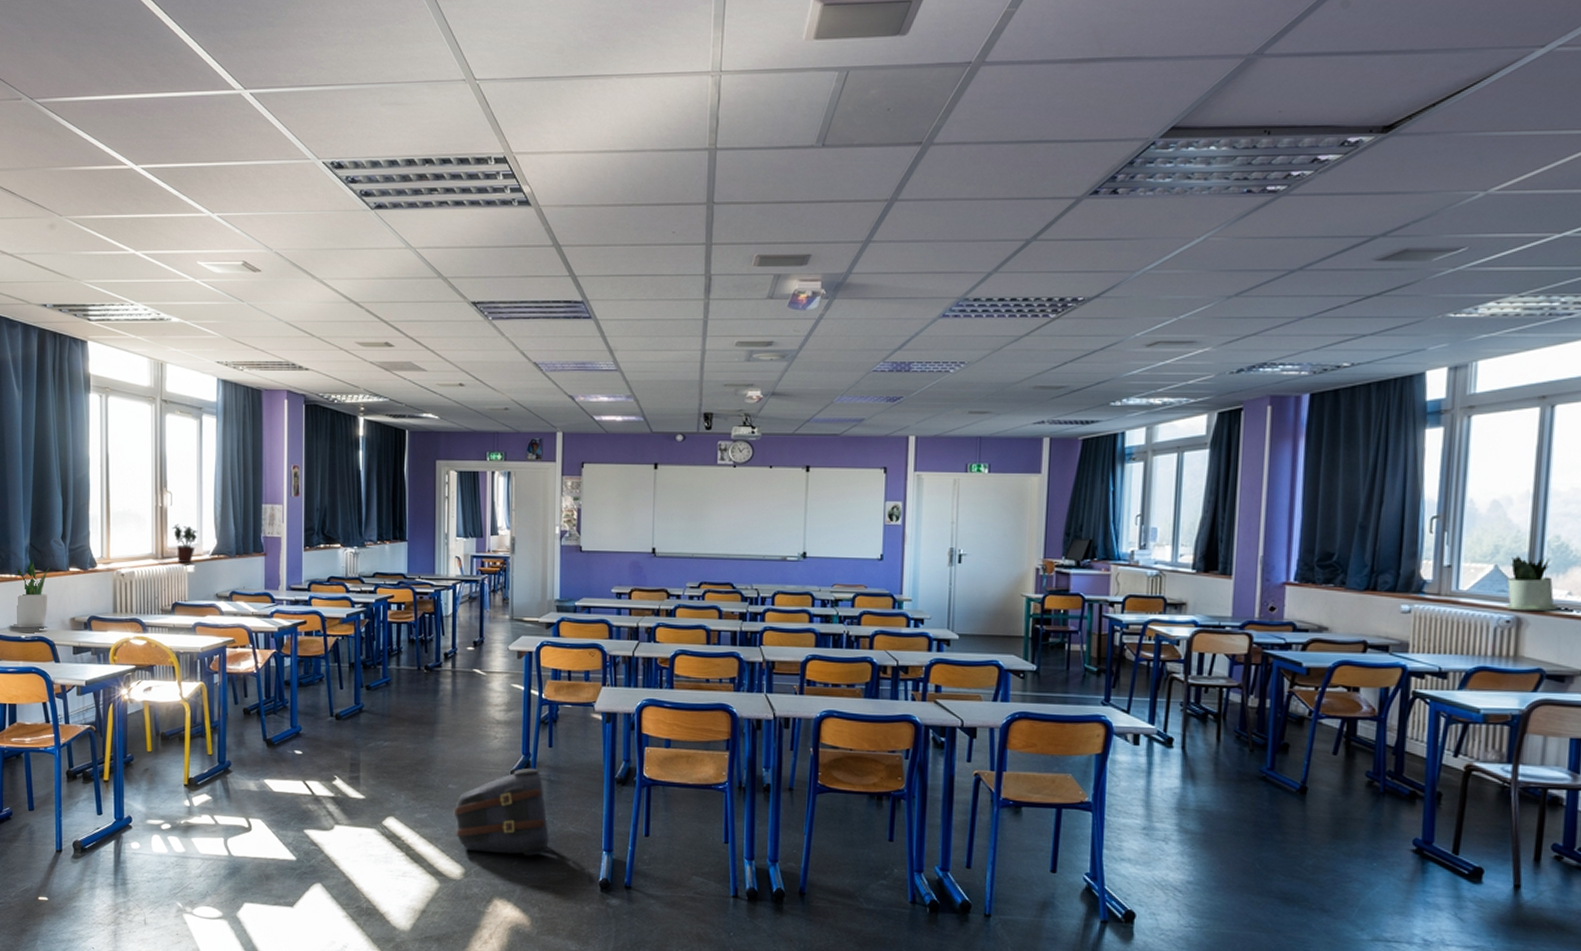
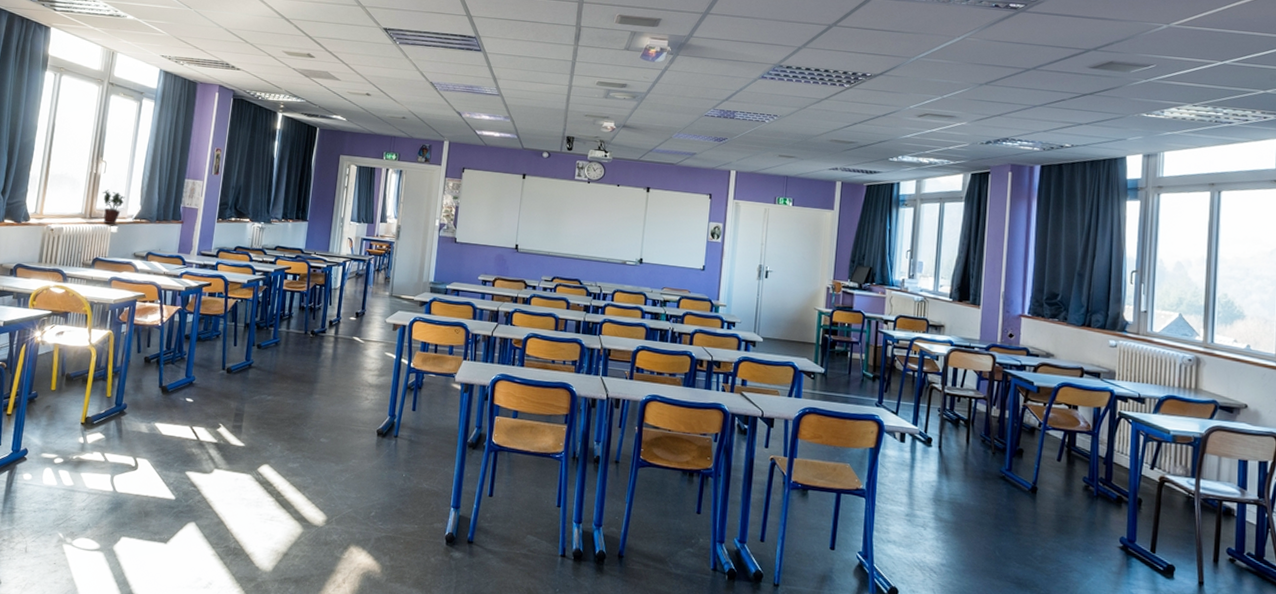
backpack: present [453,767,549,856] -> none [322,428,405,508]
planter: present [1504,555,1558,612] -> none [1187,307,1227,354]

